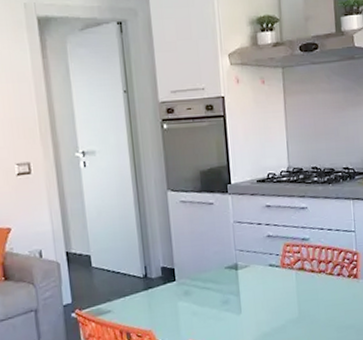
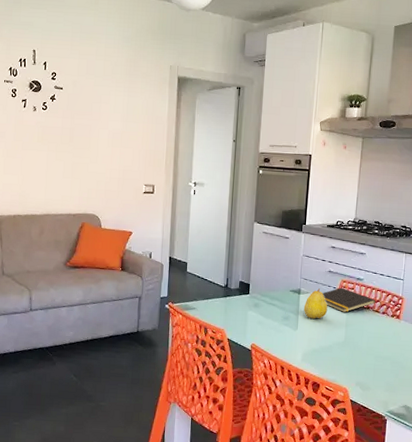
fruit: none [244,259,274,297] -> present [303,288,328,319]
notepad: none [264,253,328,283] -> present [322,288,376,313]

